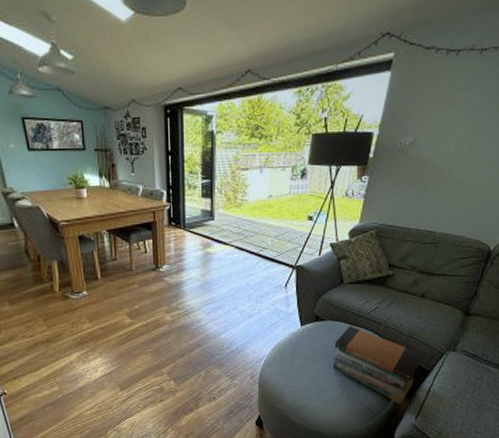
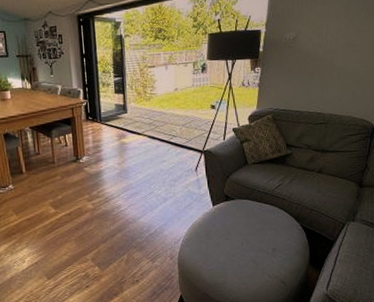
book stack: present [332,326,422,405] -> none [244,203,326,275]

